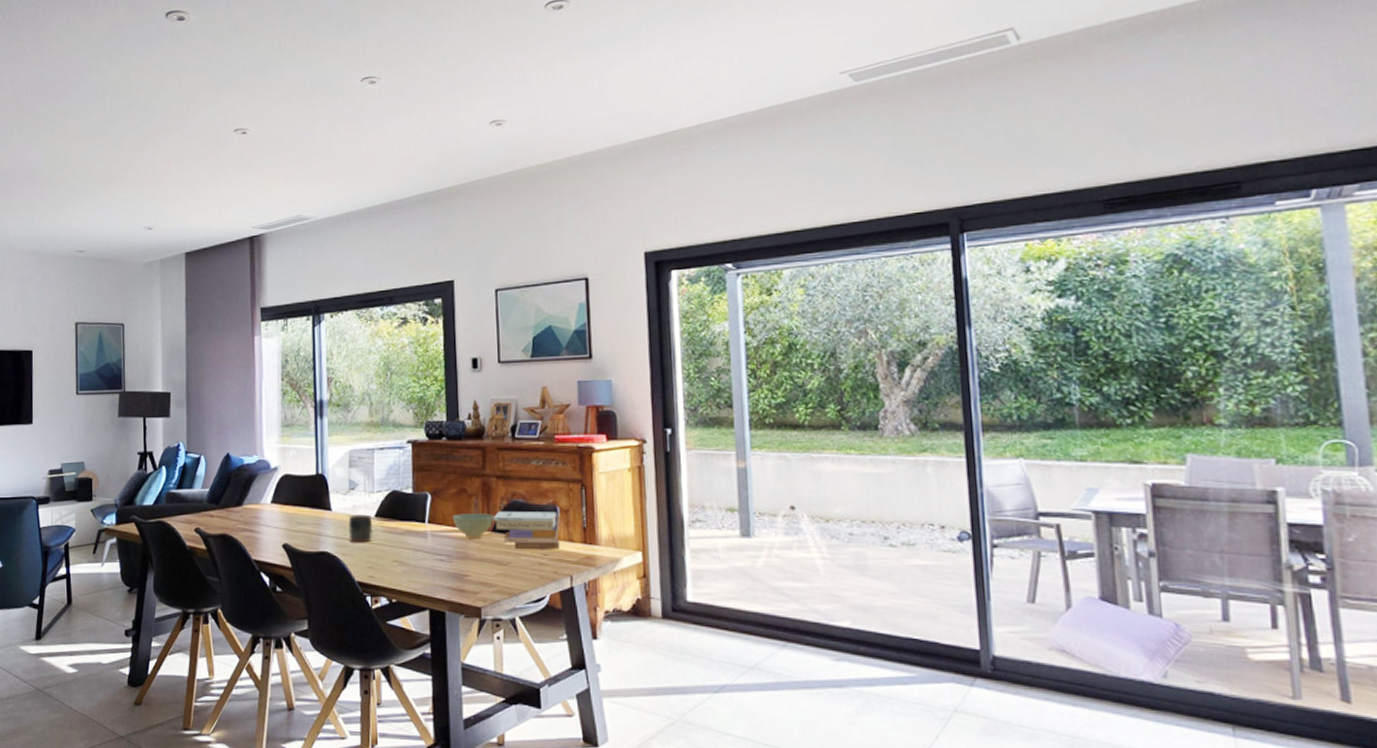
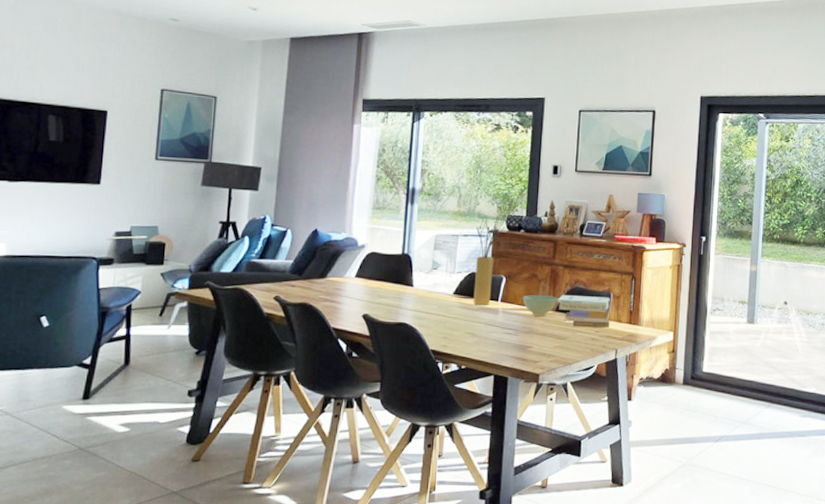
mug: present [348,514,372,543] -> none [427,291,450,316]
vase: none [392,423,424,528] -> present [473,216,506,305]

